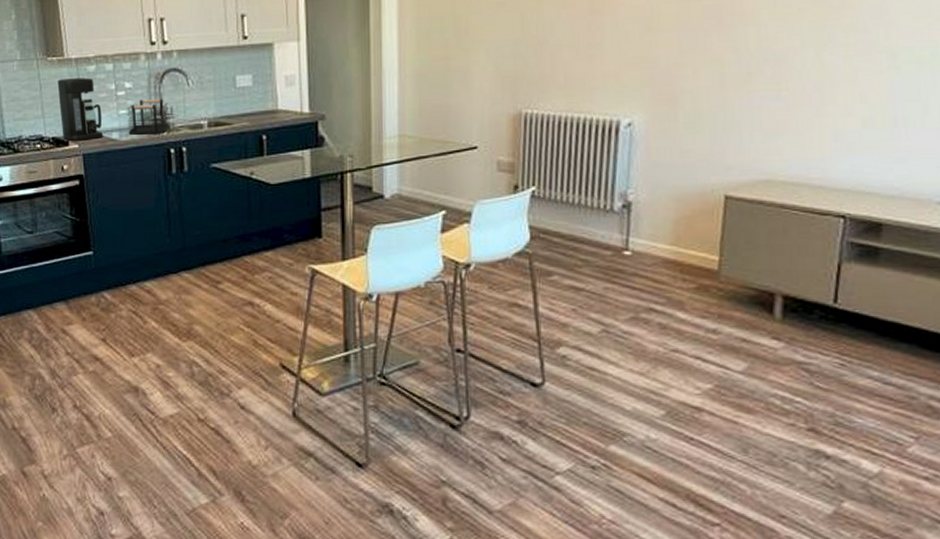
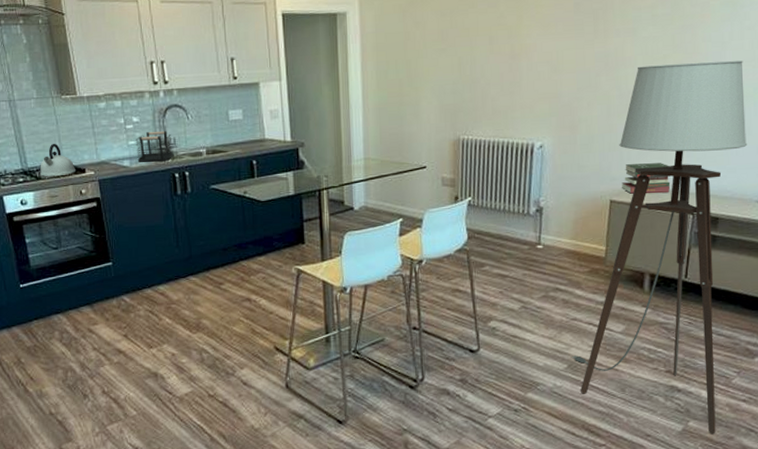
kettle: none [19,111,59,150] -> present [40,143,77,177]
coffee maker: present [57,78,103,142] -> none [72,113,115,169]
floor lamp: none [672,16,924,523] -> present [572,61,748,435]
books: none [740,148,811,188] -> present [621,163,671,194]

